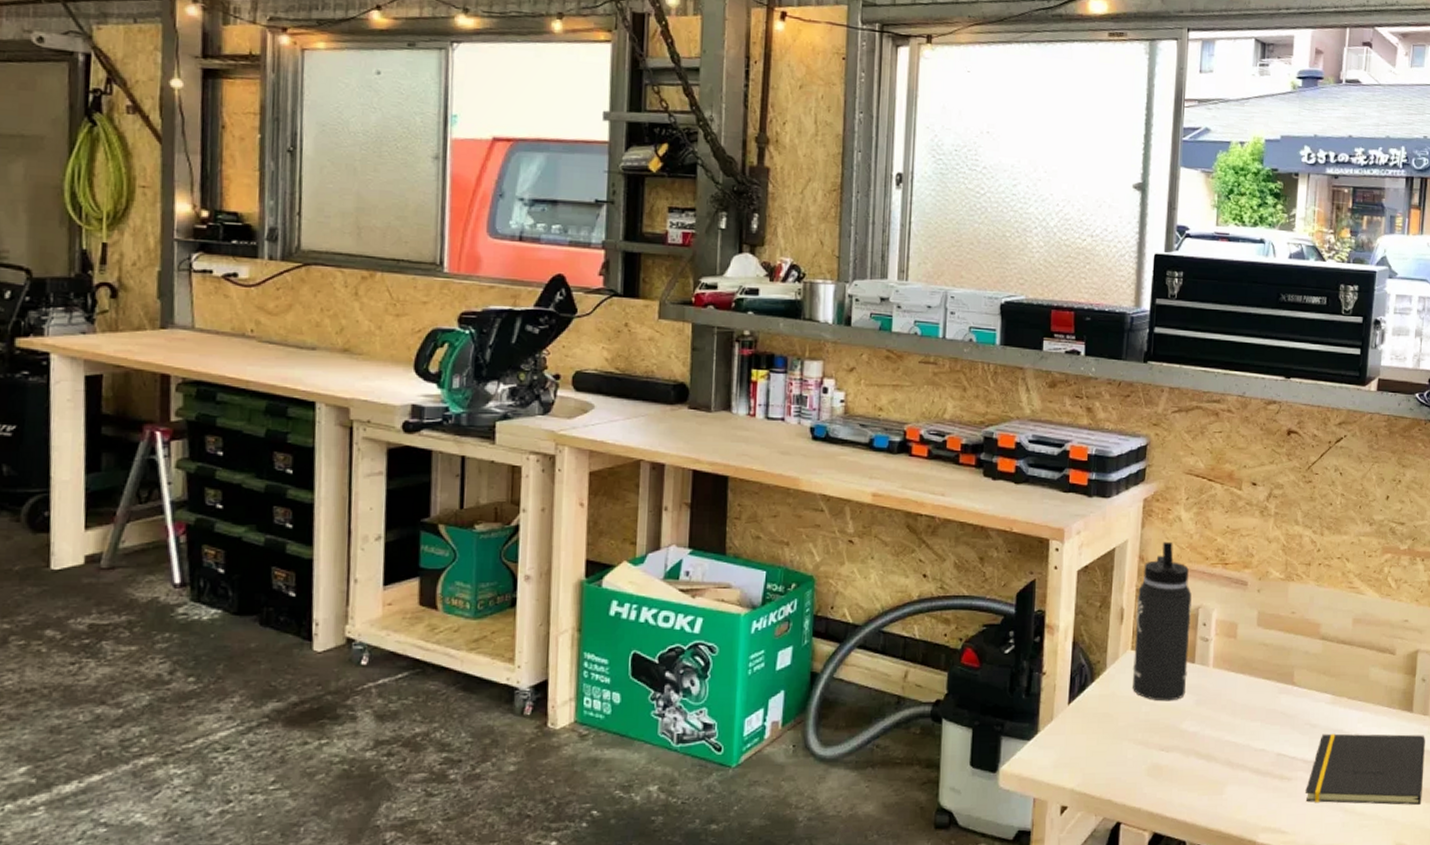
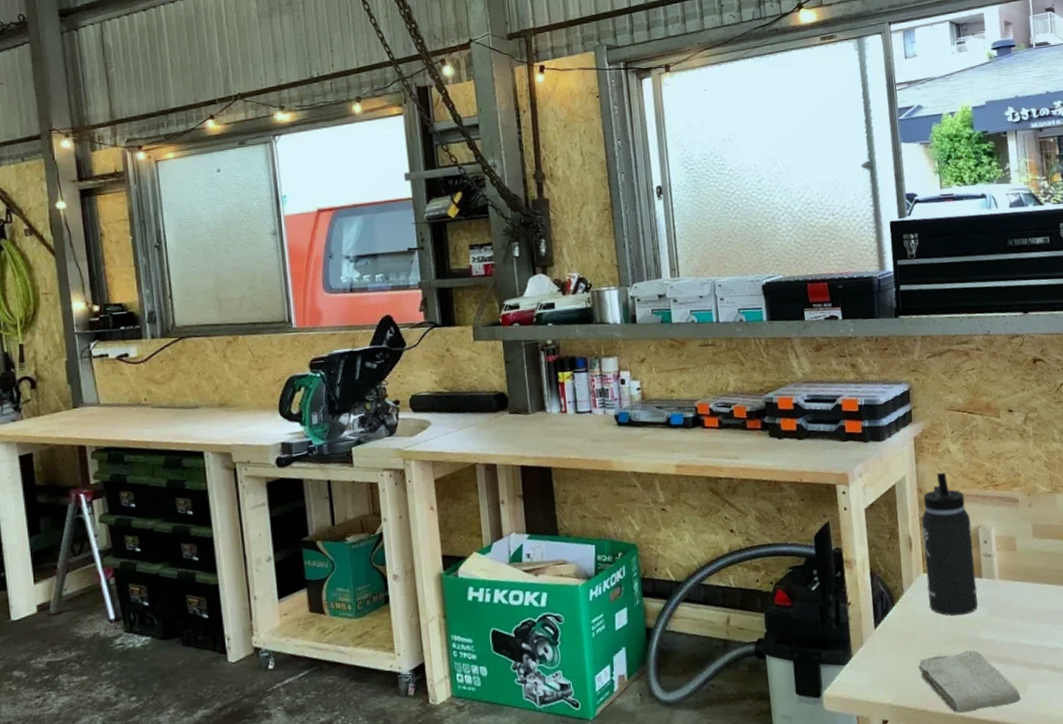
washcloth: none [1109,740,1216,809] -> present [918,650,1021,713]

